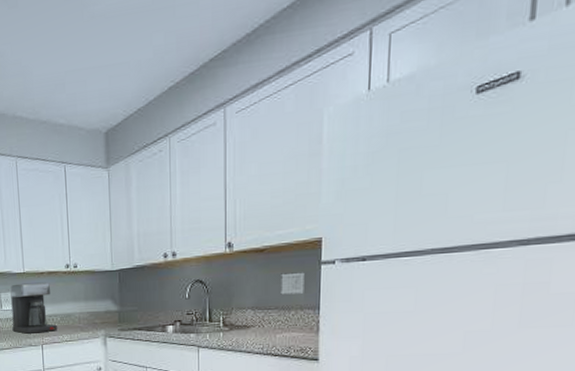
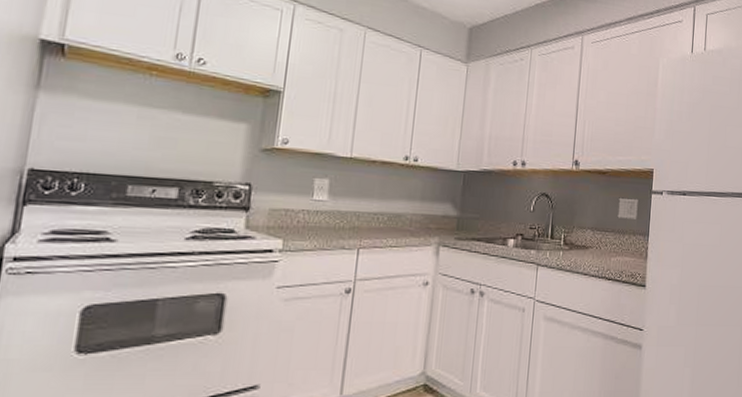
coffee maker: present [10,283,57,334] -> none [321,171,382,234]

